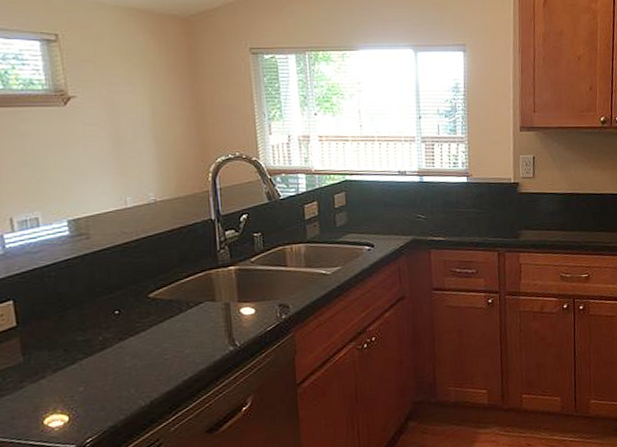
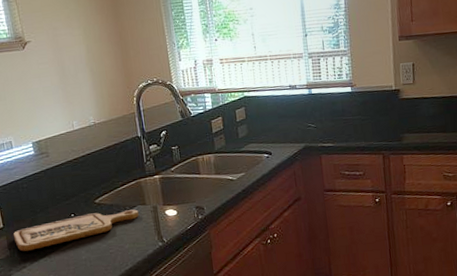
cutting board: none [30,306,205,357] -> present [13,209,139,252]

